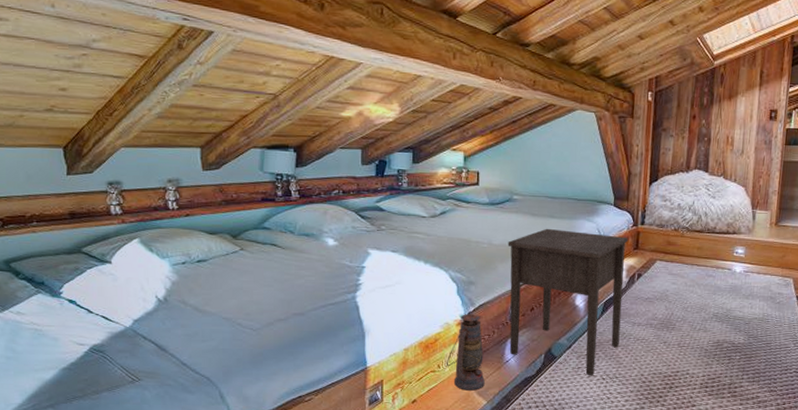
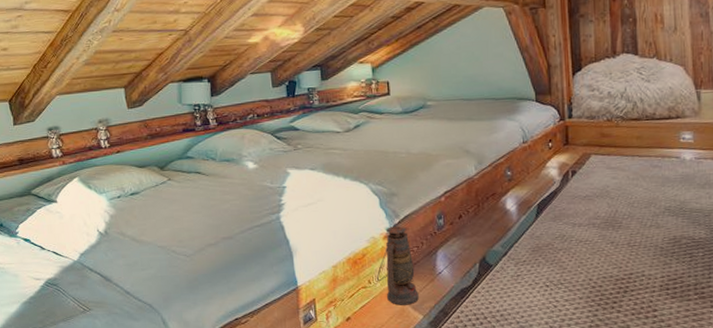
nightstand: present [507,228,628,376] -> none [426,131,560,284]

